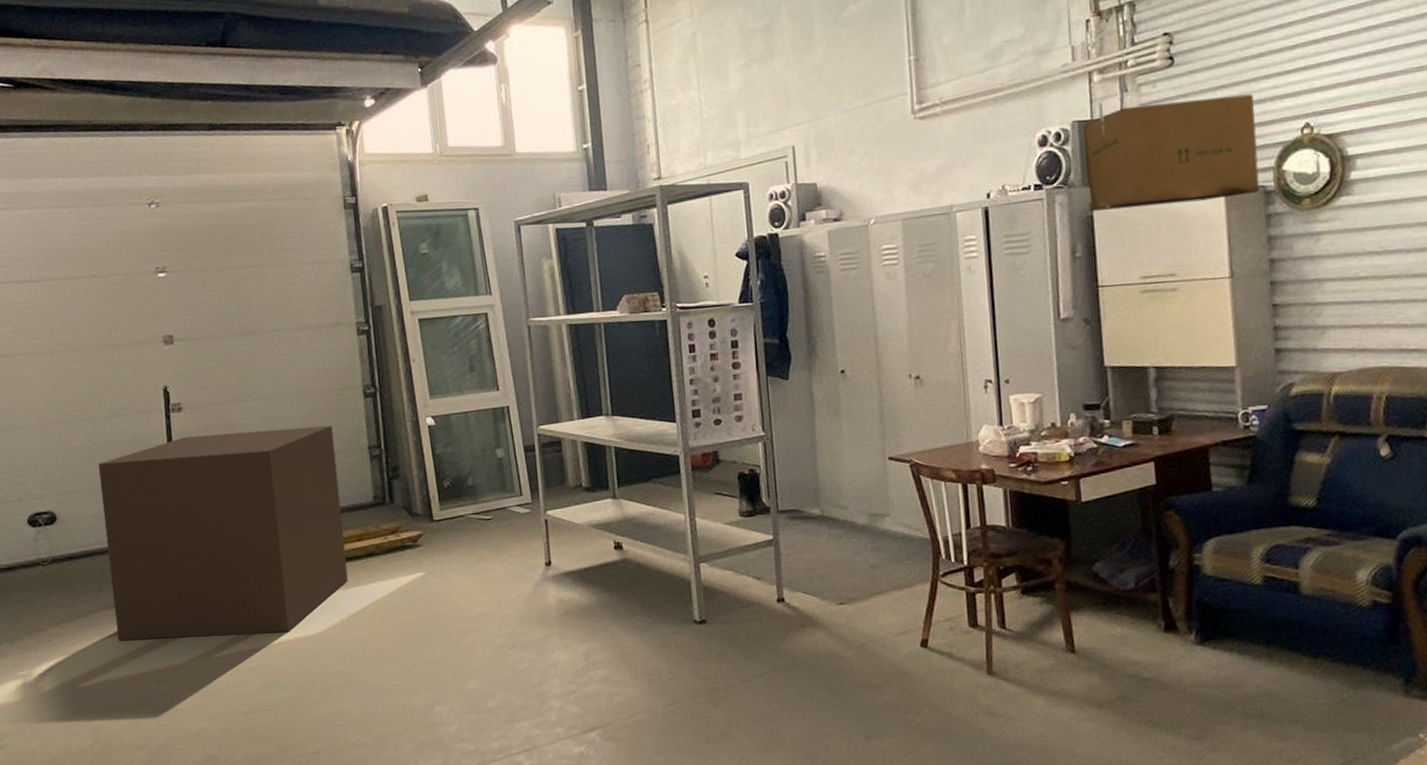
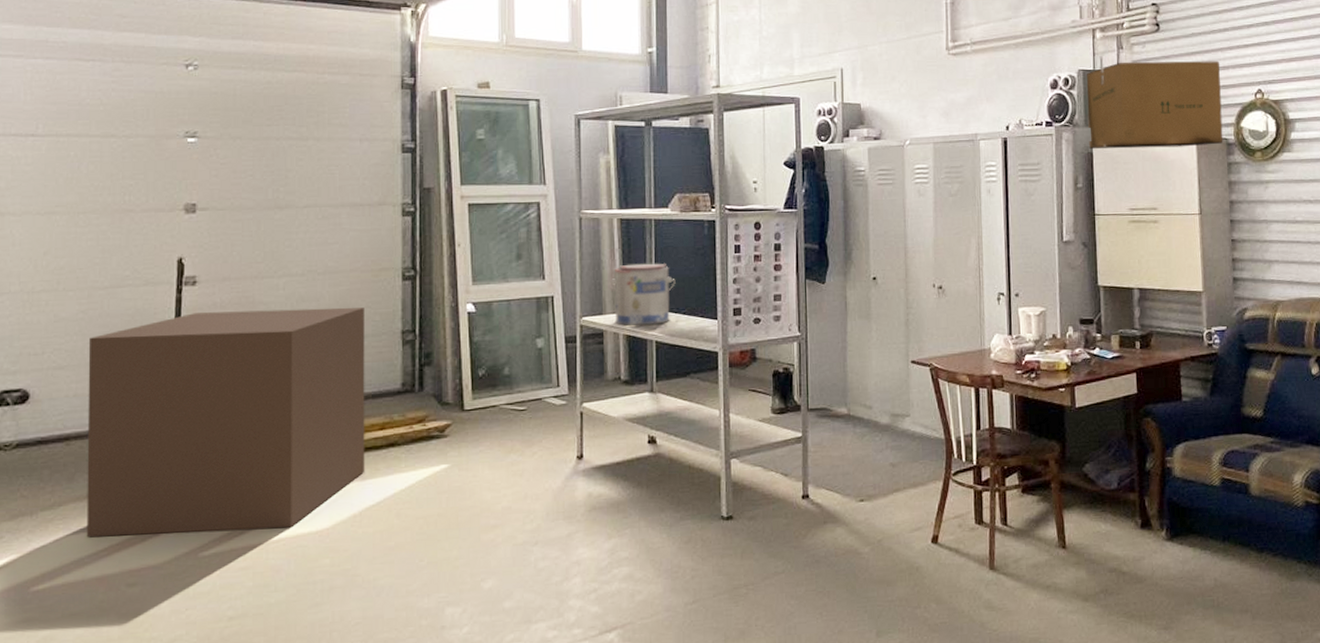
paint can: none [562,367,630,433] -> present [609,263,676,327]

